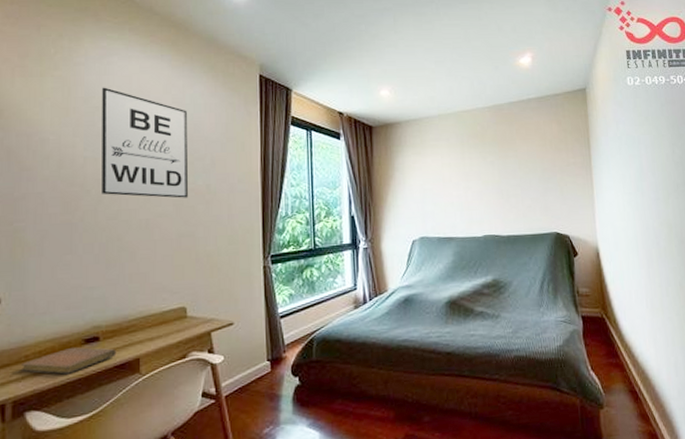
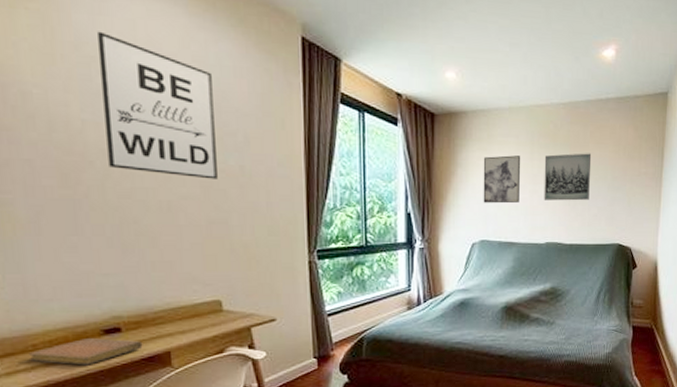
wall art: none [418,156,455,202] -> present [483,155,521,204]
wall art: none [475,149,522,196] -> present [544,153,592,201]

